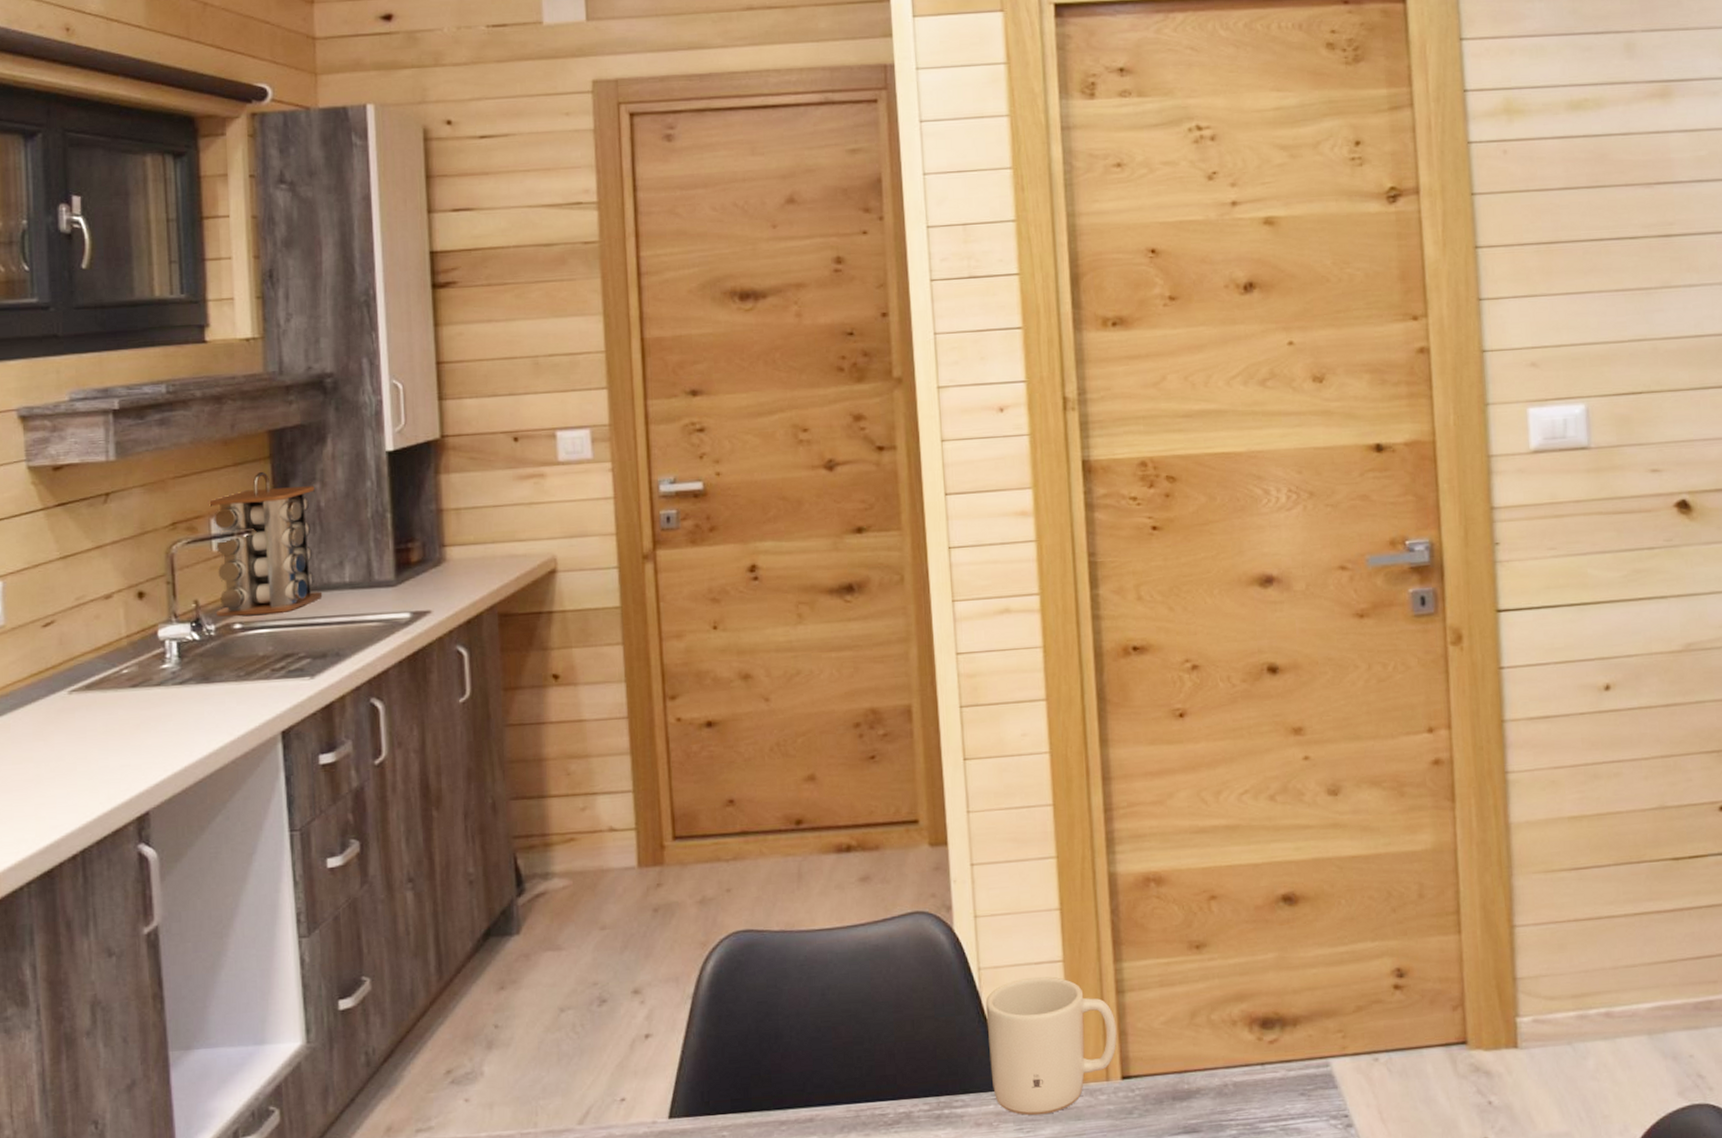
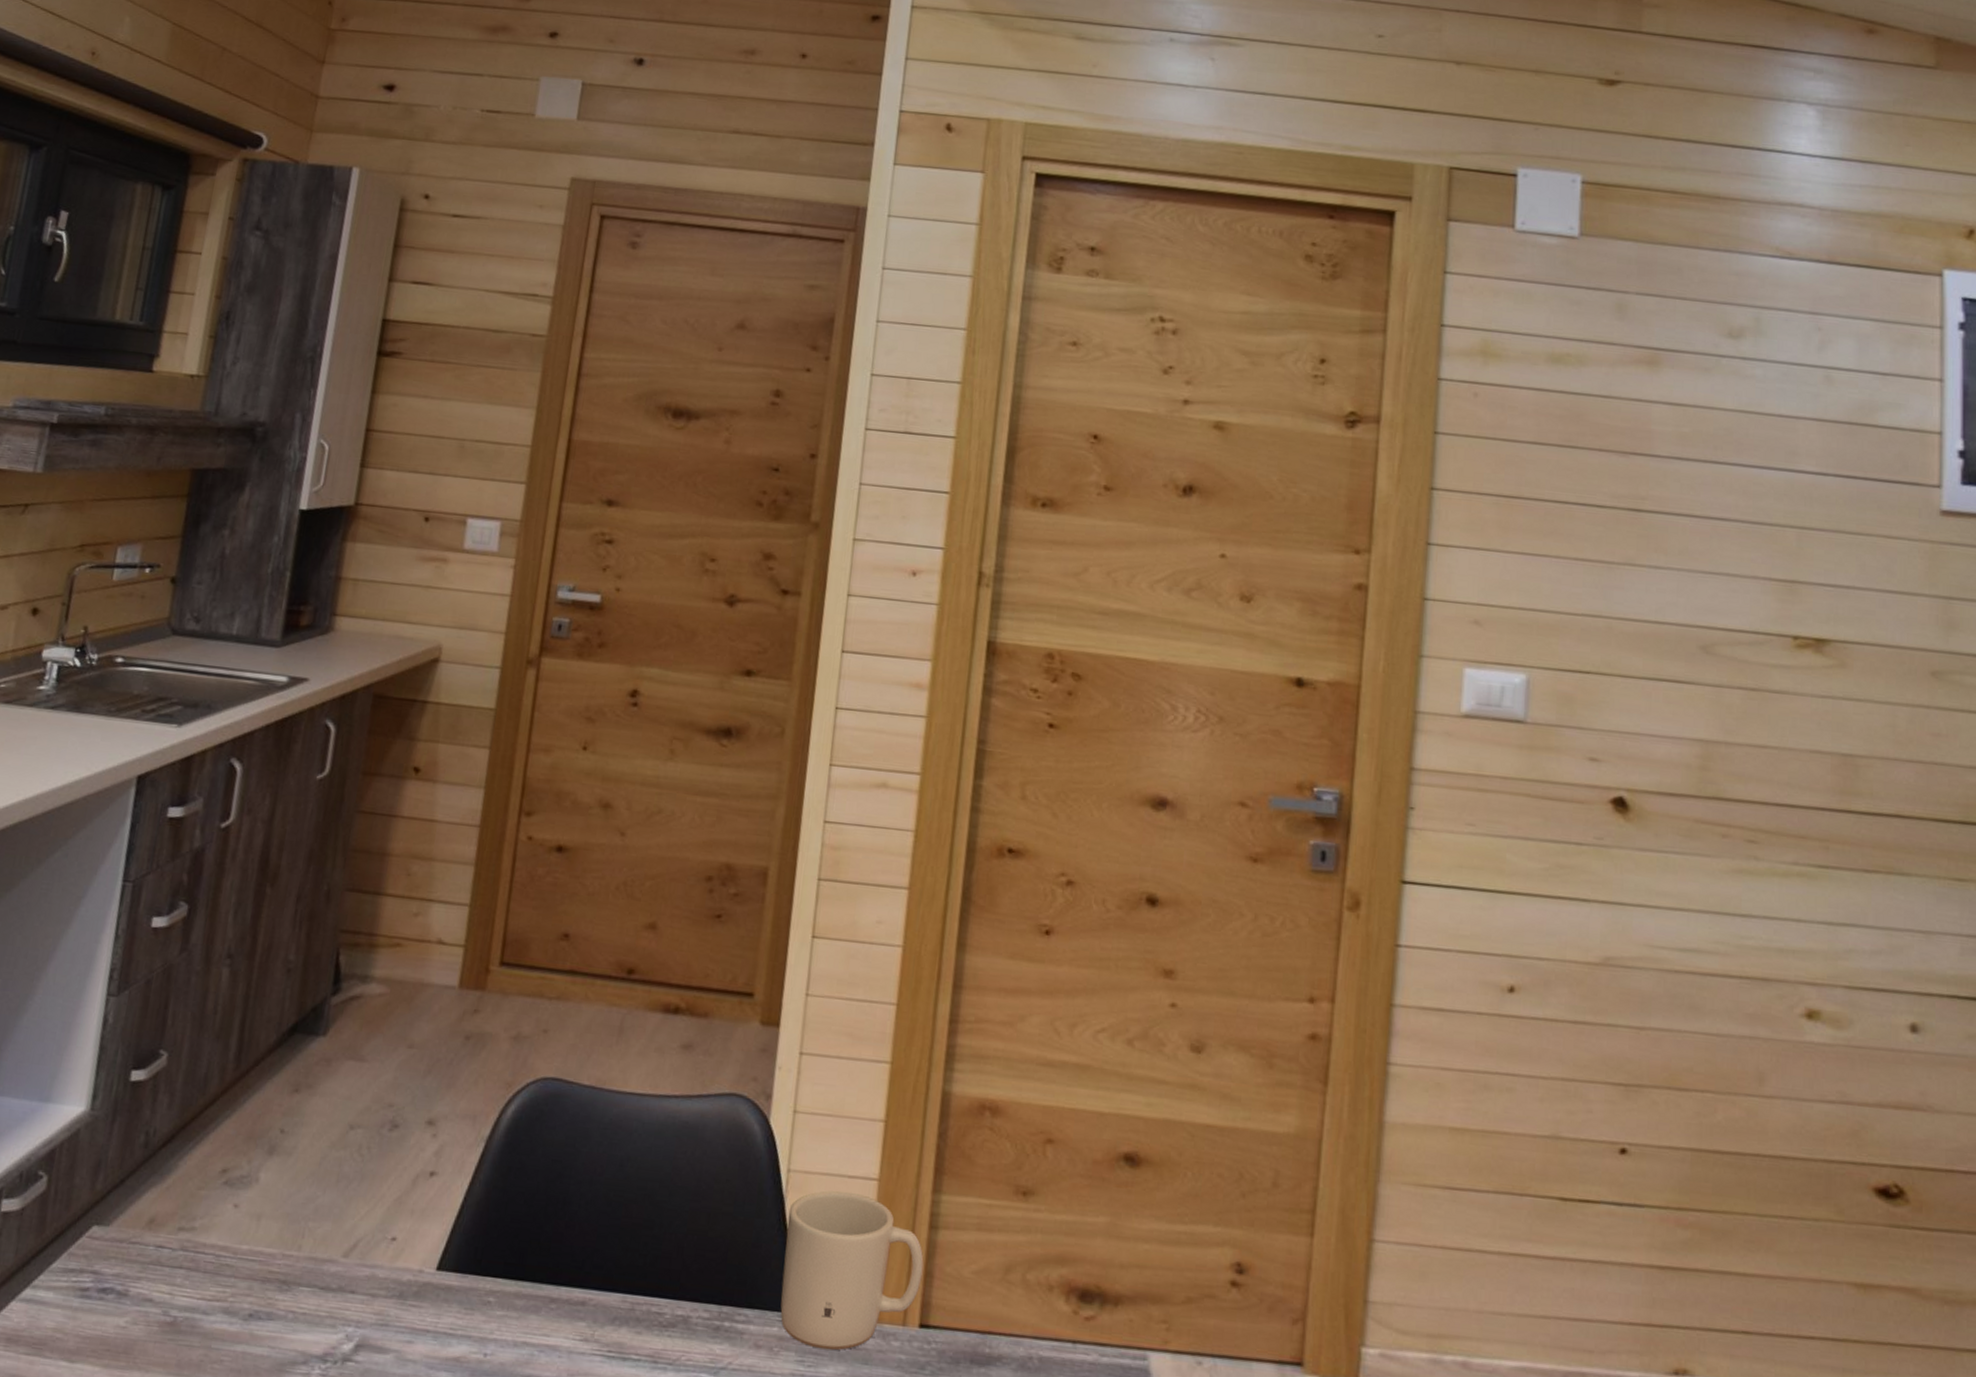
spice rack: present [208,472,323,617] -> none [101,509,224,655]

